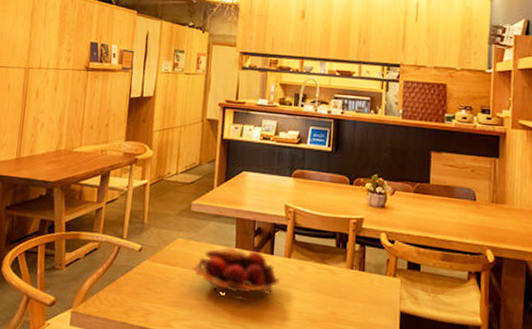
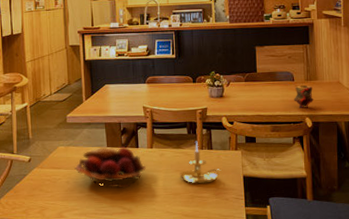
candle holder: none [319,257,374,314] -> present [179,141,222,184]
teapot: none [473,205,500,237] -> present [294,83,314,108]

